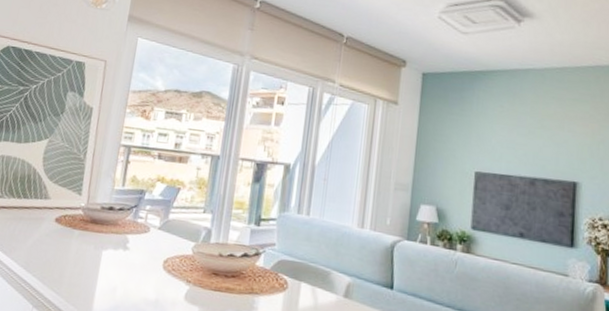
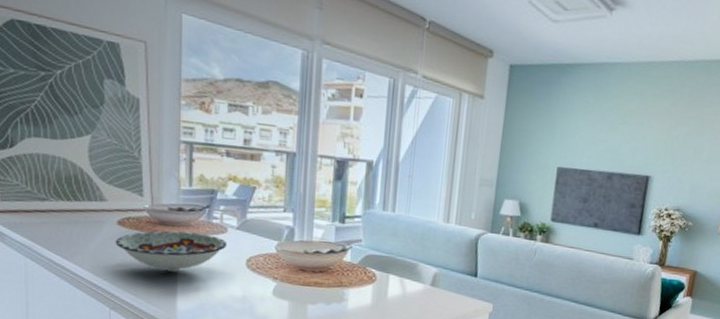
bowl: none [49,228,148,271] -> present [115,231,228,272]

